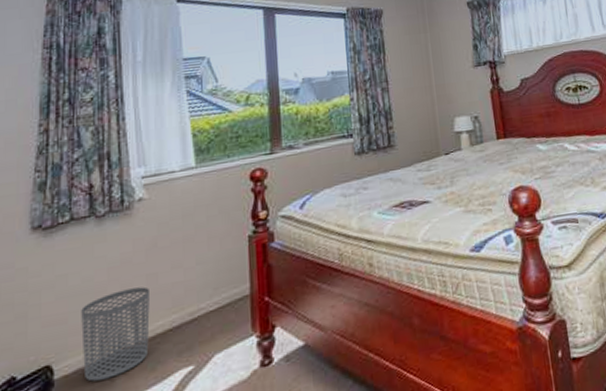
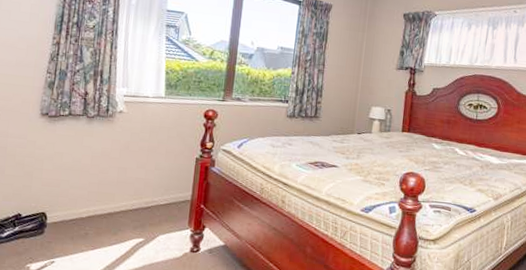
waste bin: present [81,287,150,382] -> none [67,174,119,232]

